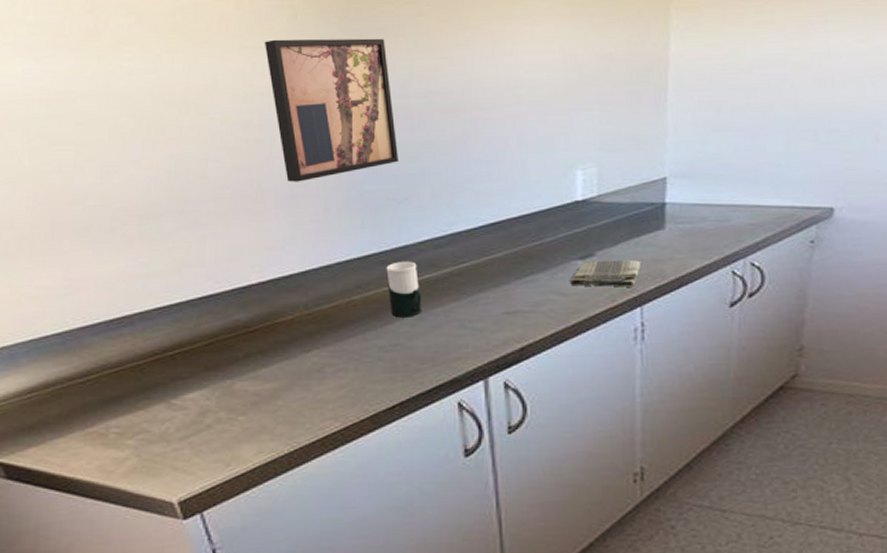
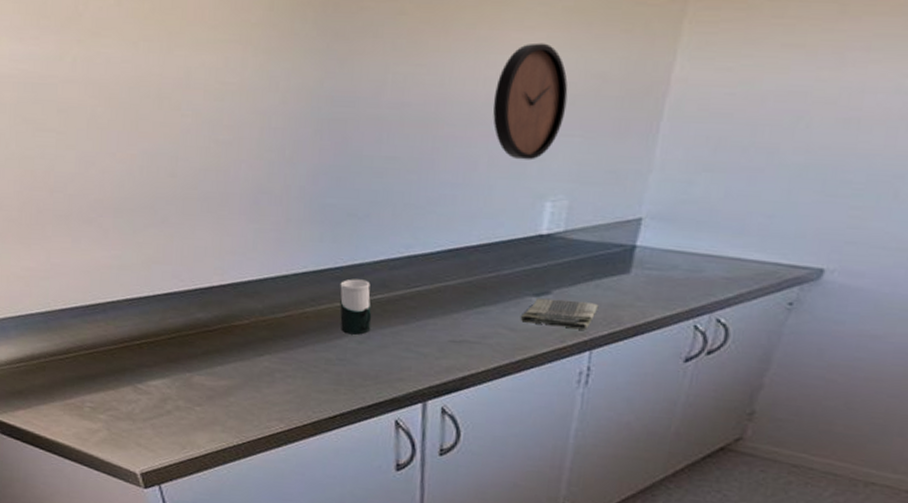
wall art: present [264,38,398,182] -> none [238,33,364,189]
clock: none [514,32,582,135] -> present [493,43,568,160]

